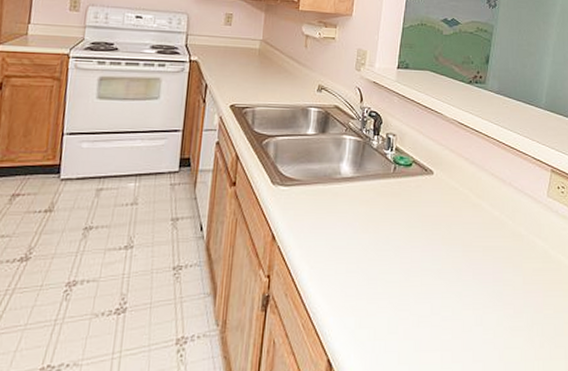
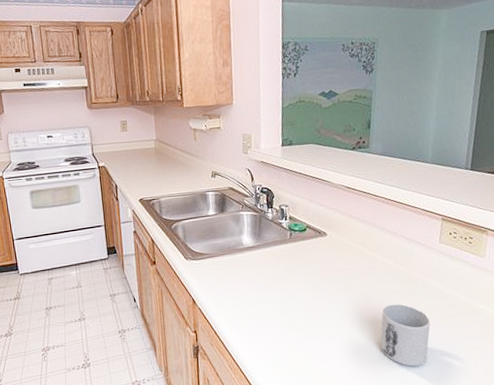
mug: none [478,262,532,341] -> present [380,304,430,367]

